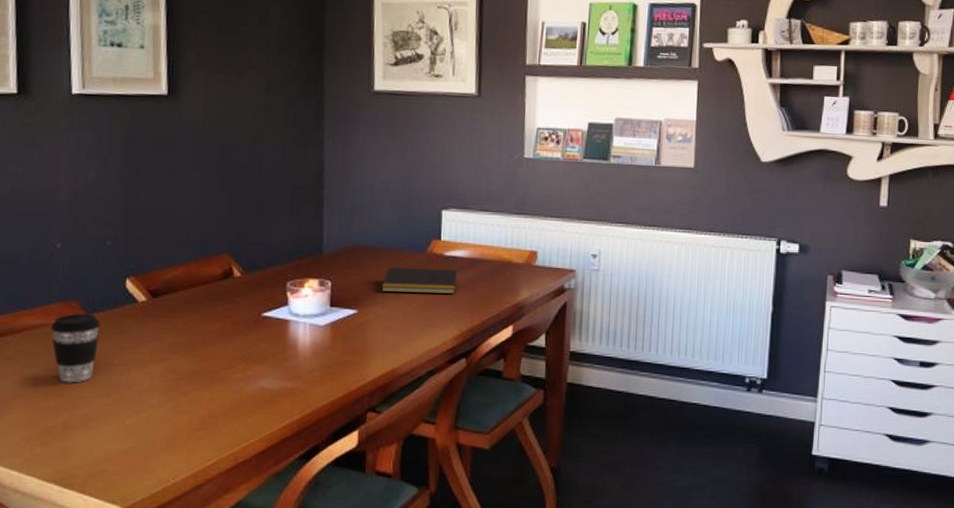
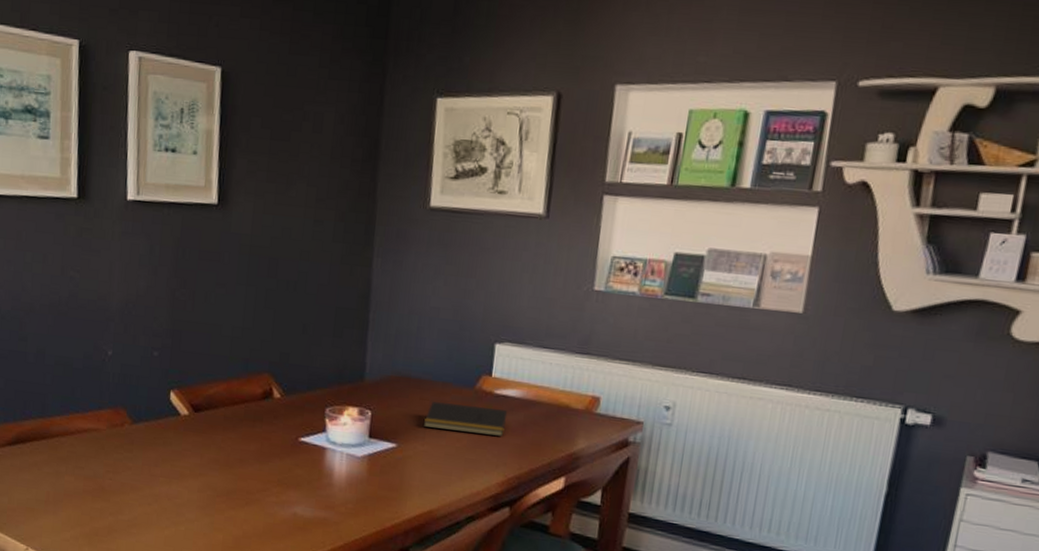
coffee cup: present [50,313,101,383] -> none [100,421,146,489]

